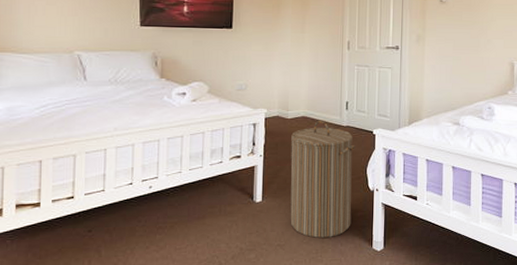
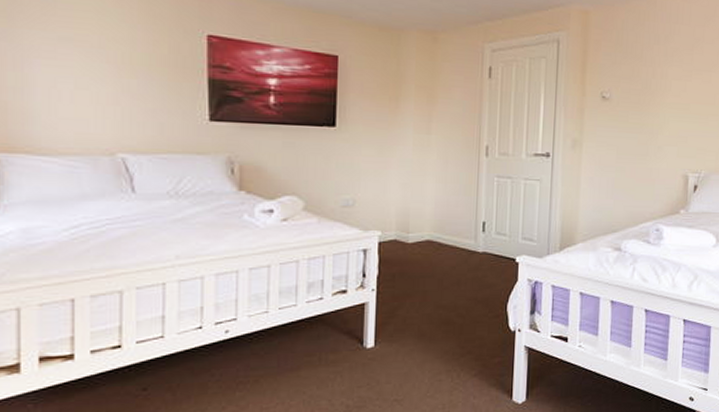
laundry hamper: present [290,121,356,239] -> none [410,246,494,391]

